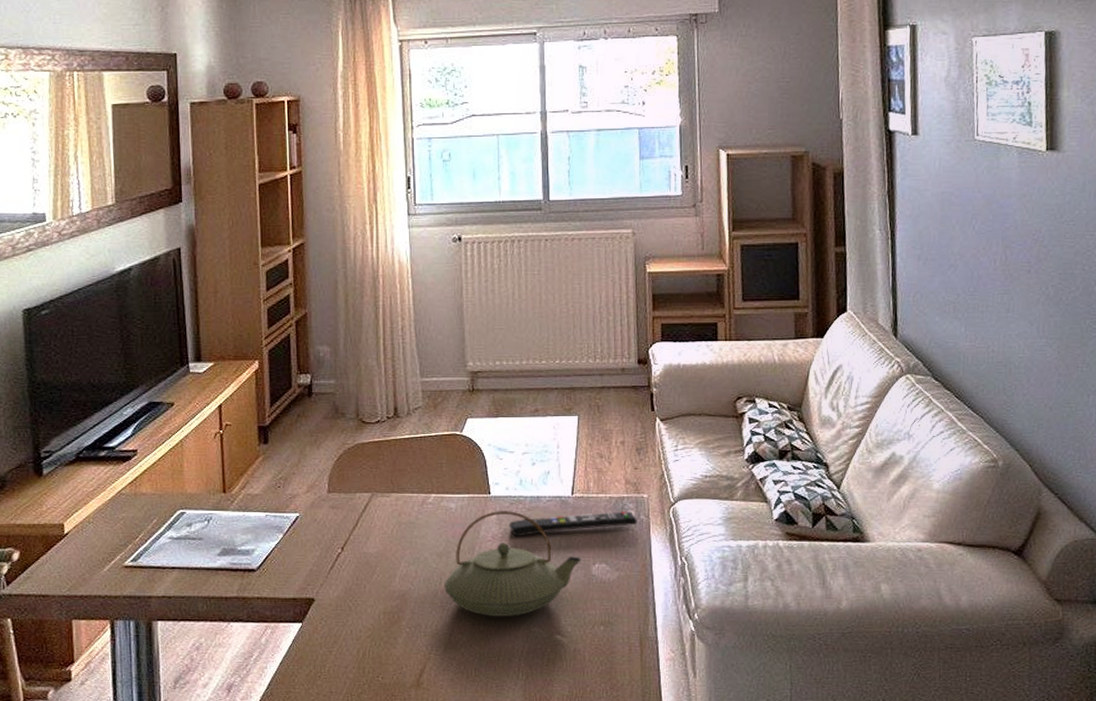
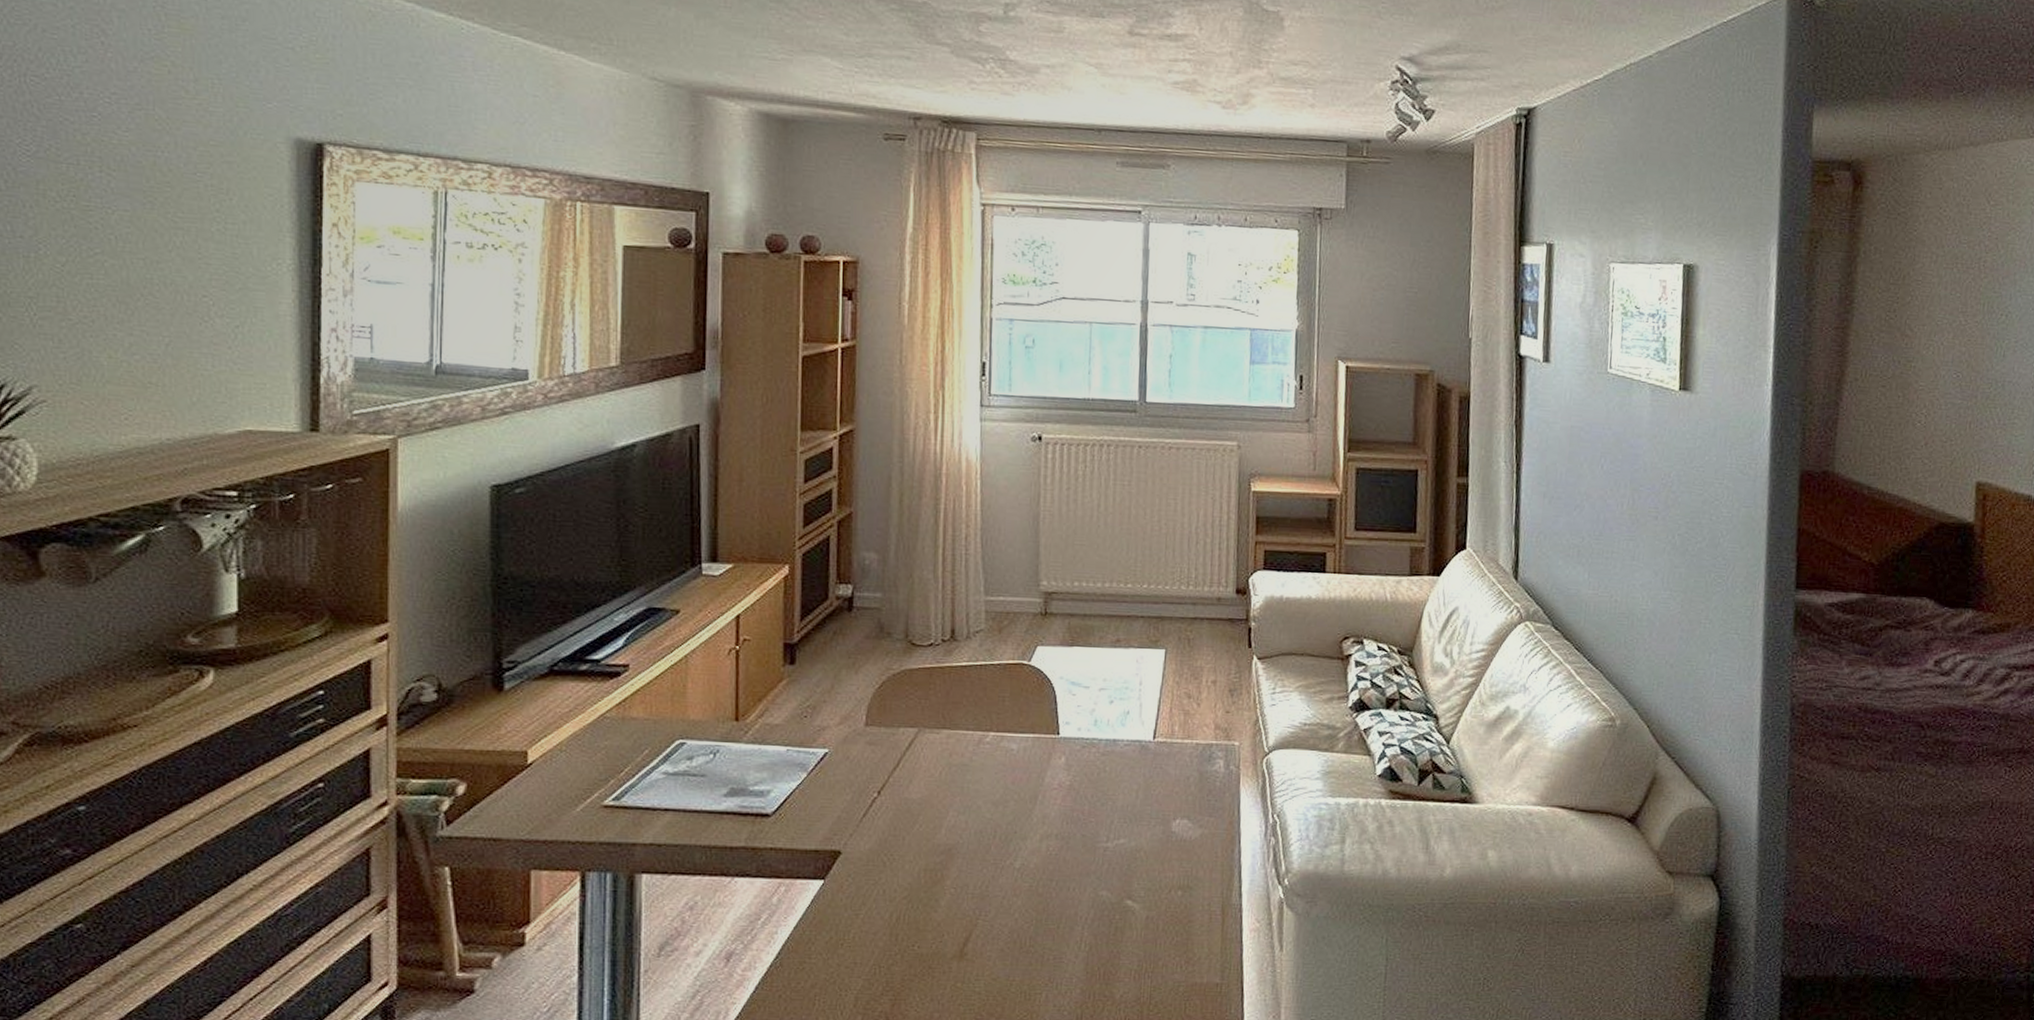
teapot: present [444,511,582,616] -> none [999,754,1161,877]
remote control: present [508,511,637,537] -> none [1078,760,1226,786]

